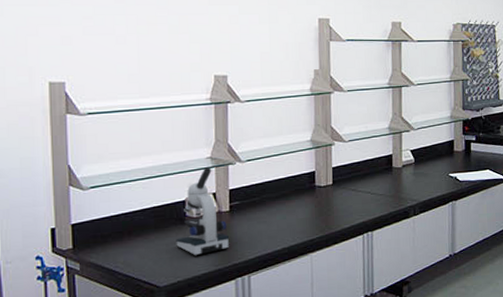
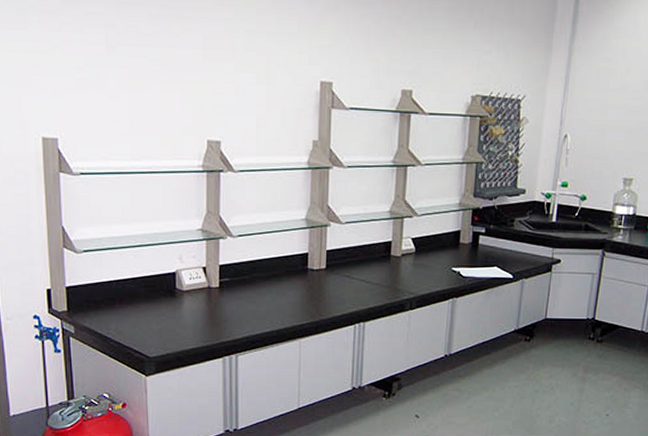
microscope: present [176,167,229,256] -> none [166,240,218,330]

